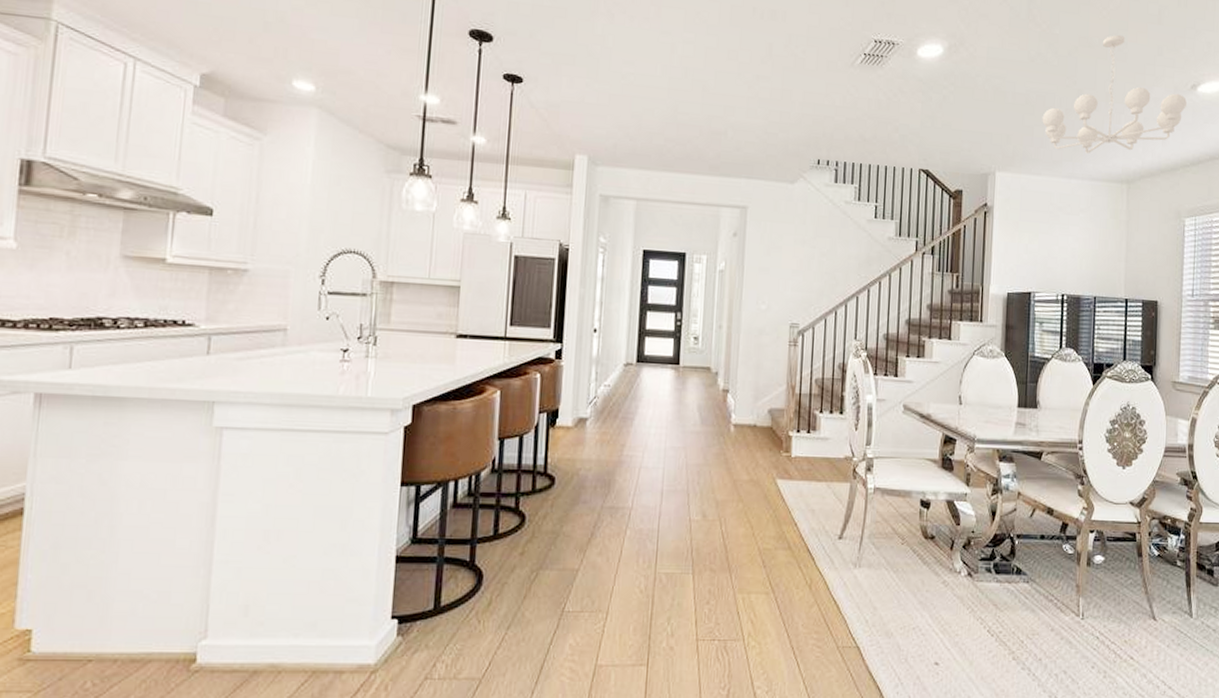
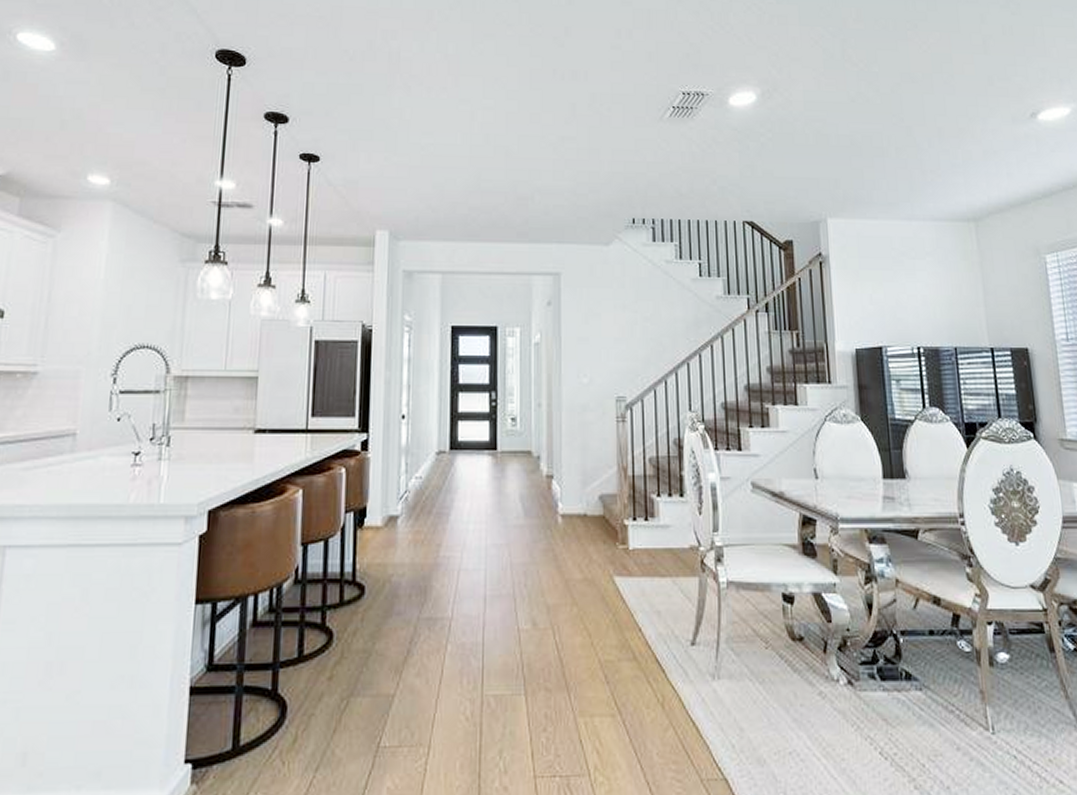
chandelier: present [1042,34,1187,153] -> none [871,67,1028,192]

